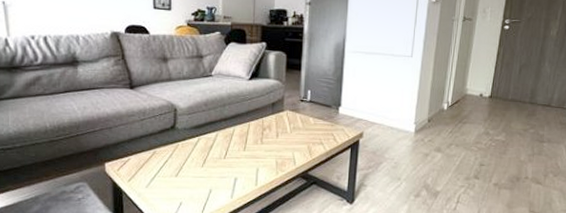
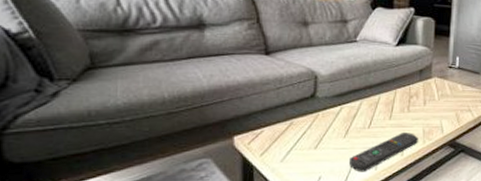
remote control: none [207,164,271,200] -> present [349,133,418,172]

